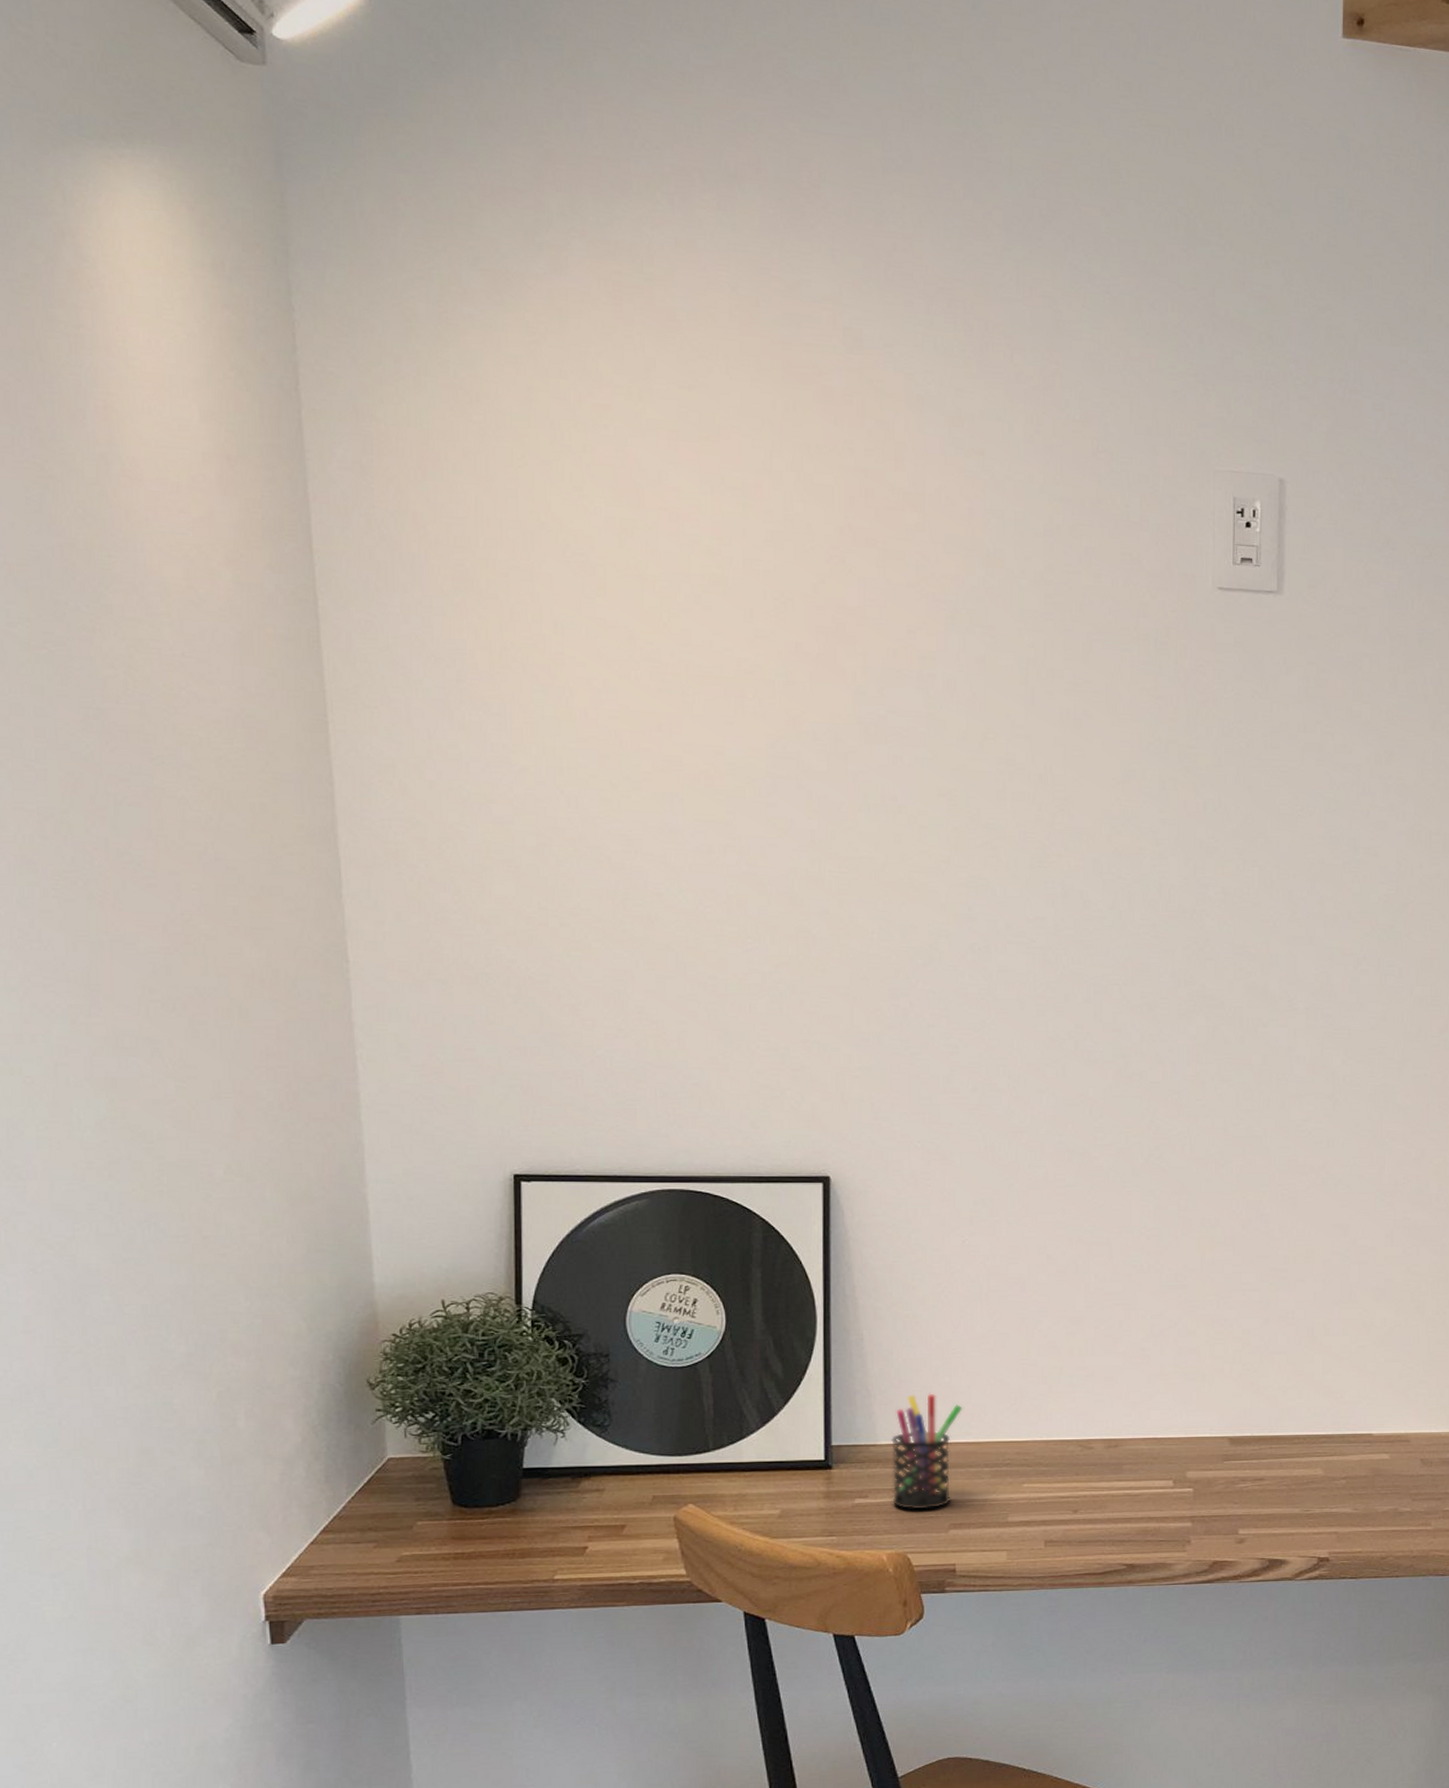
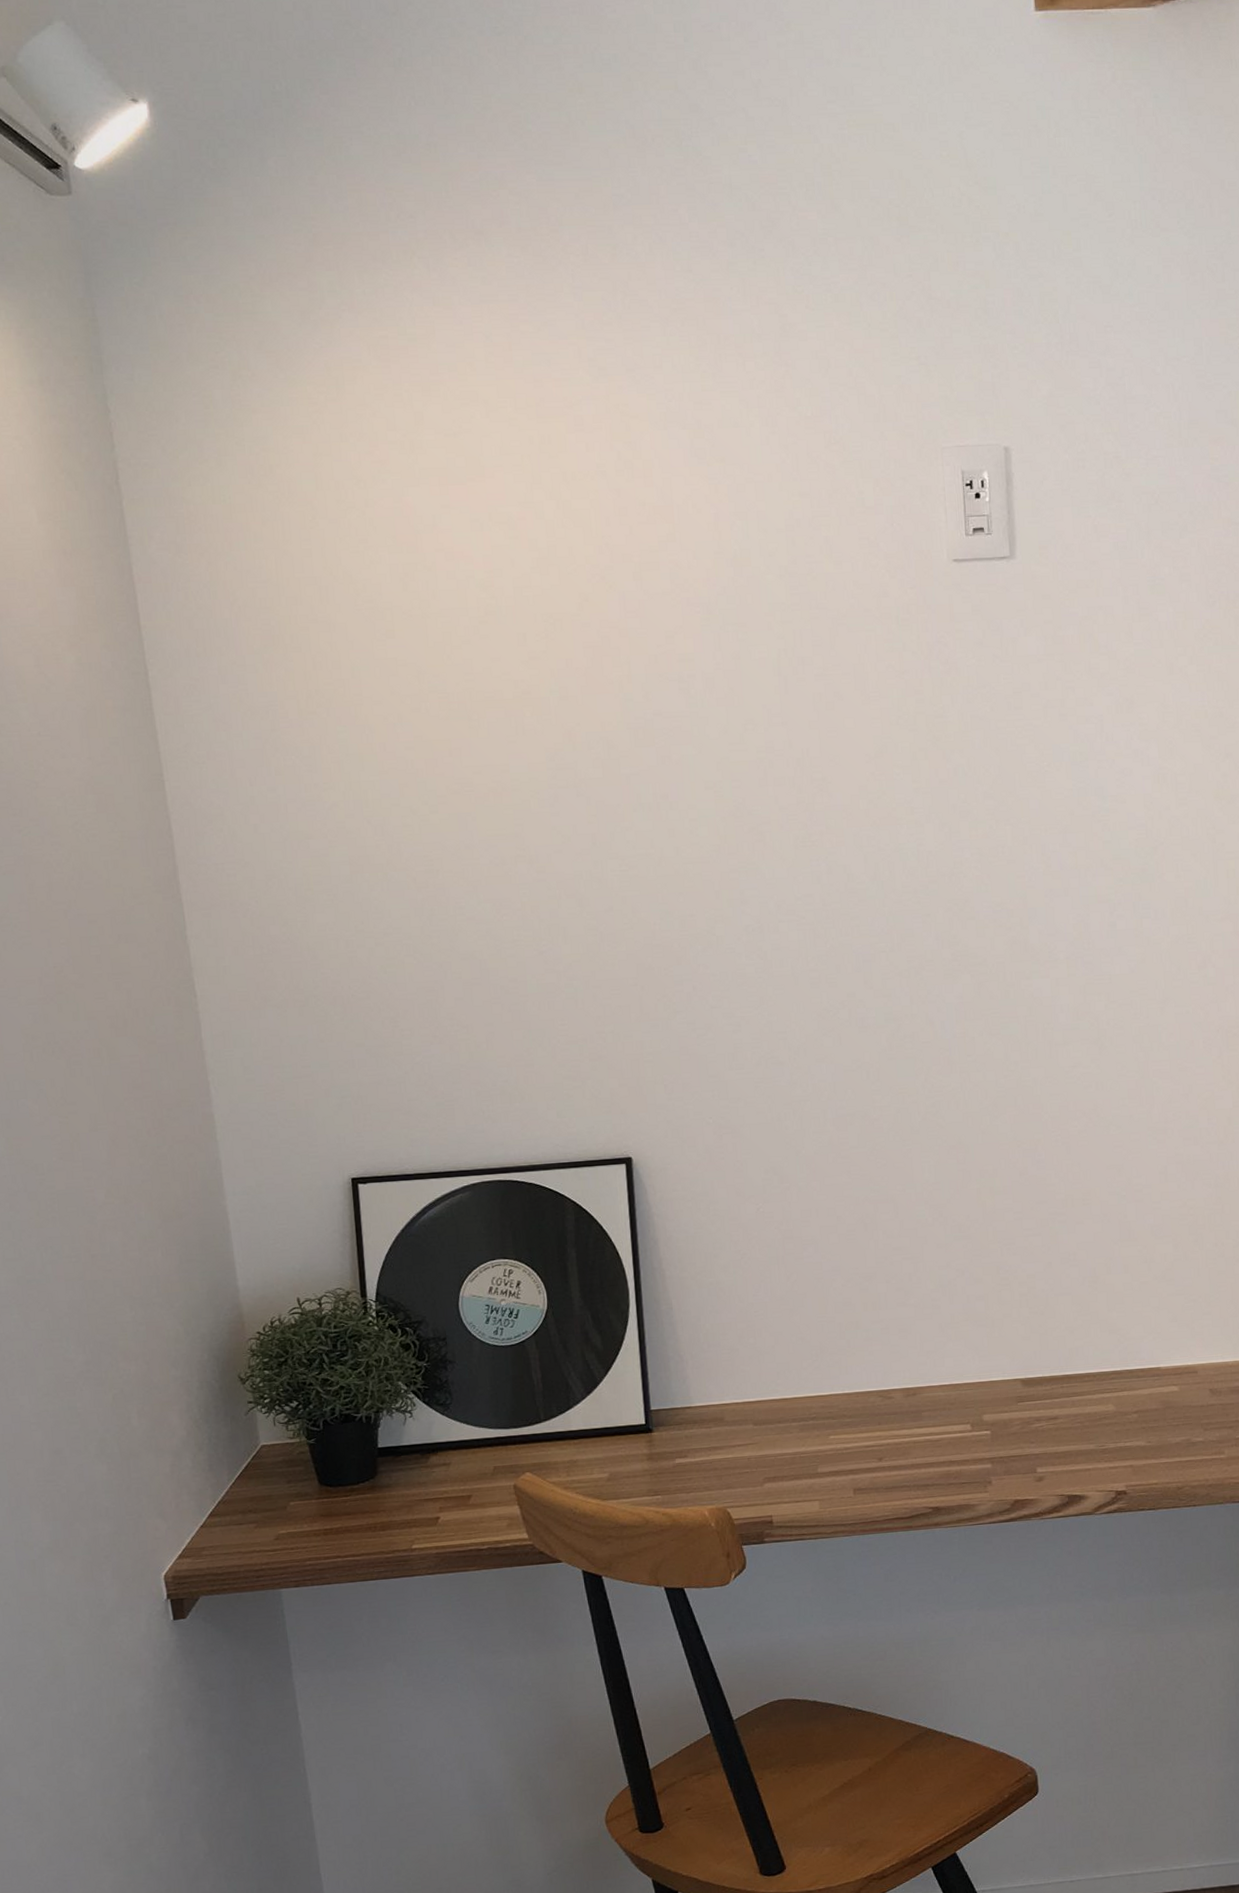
pen holder: present [891,1393,963,1510] -> none [705,1355,769,1466]

